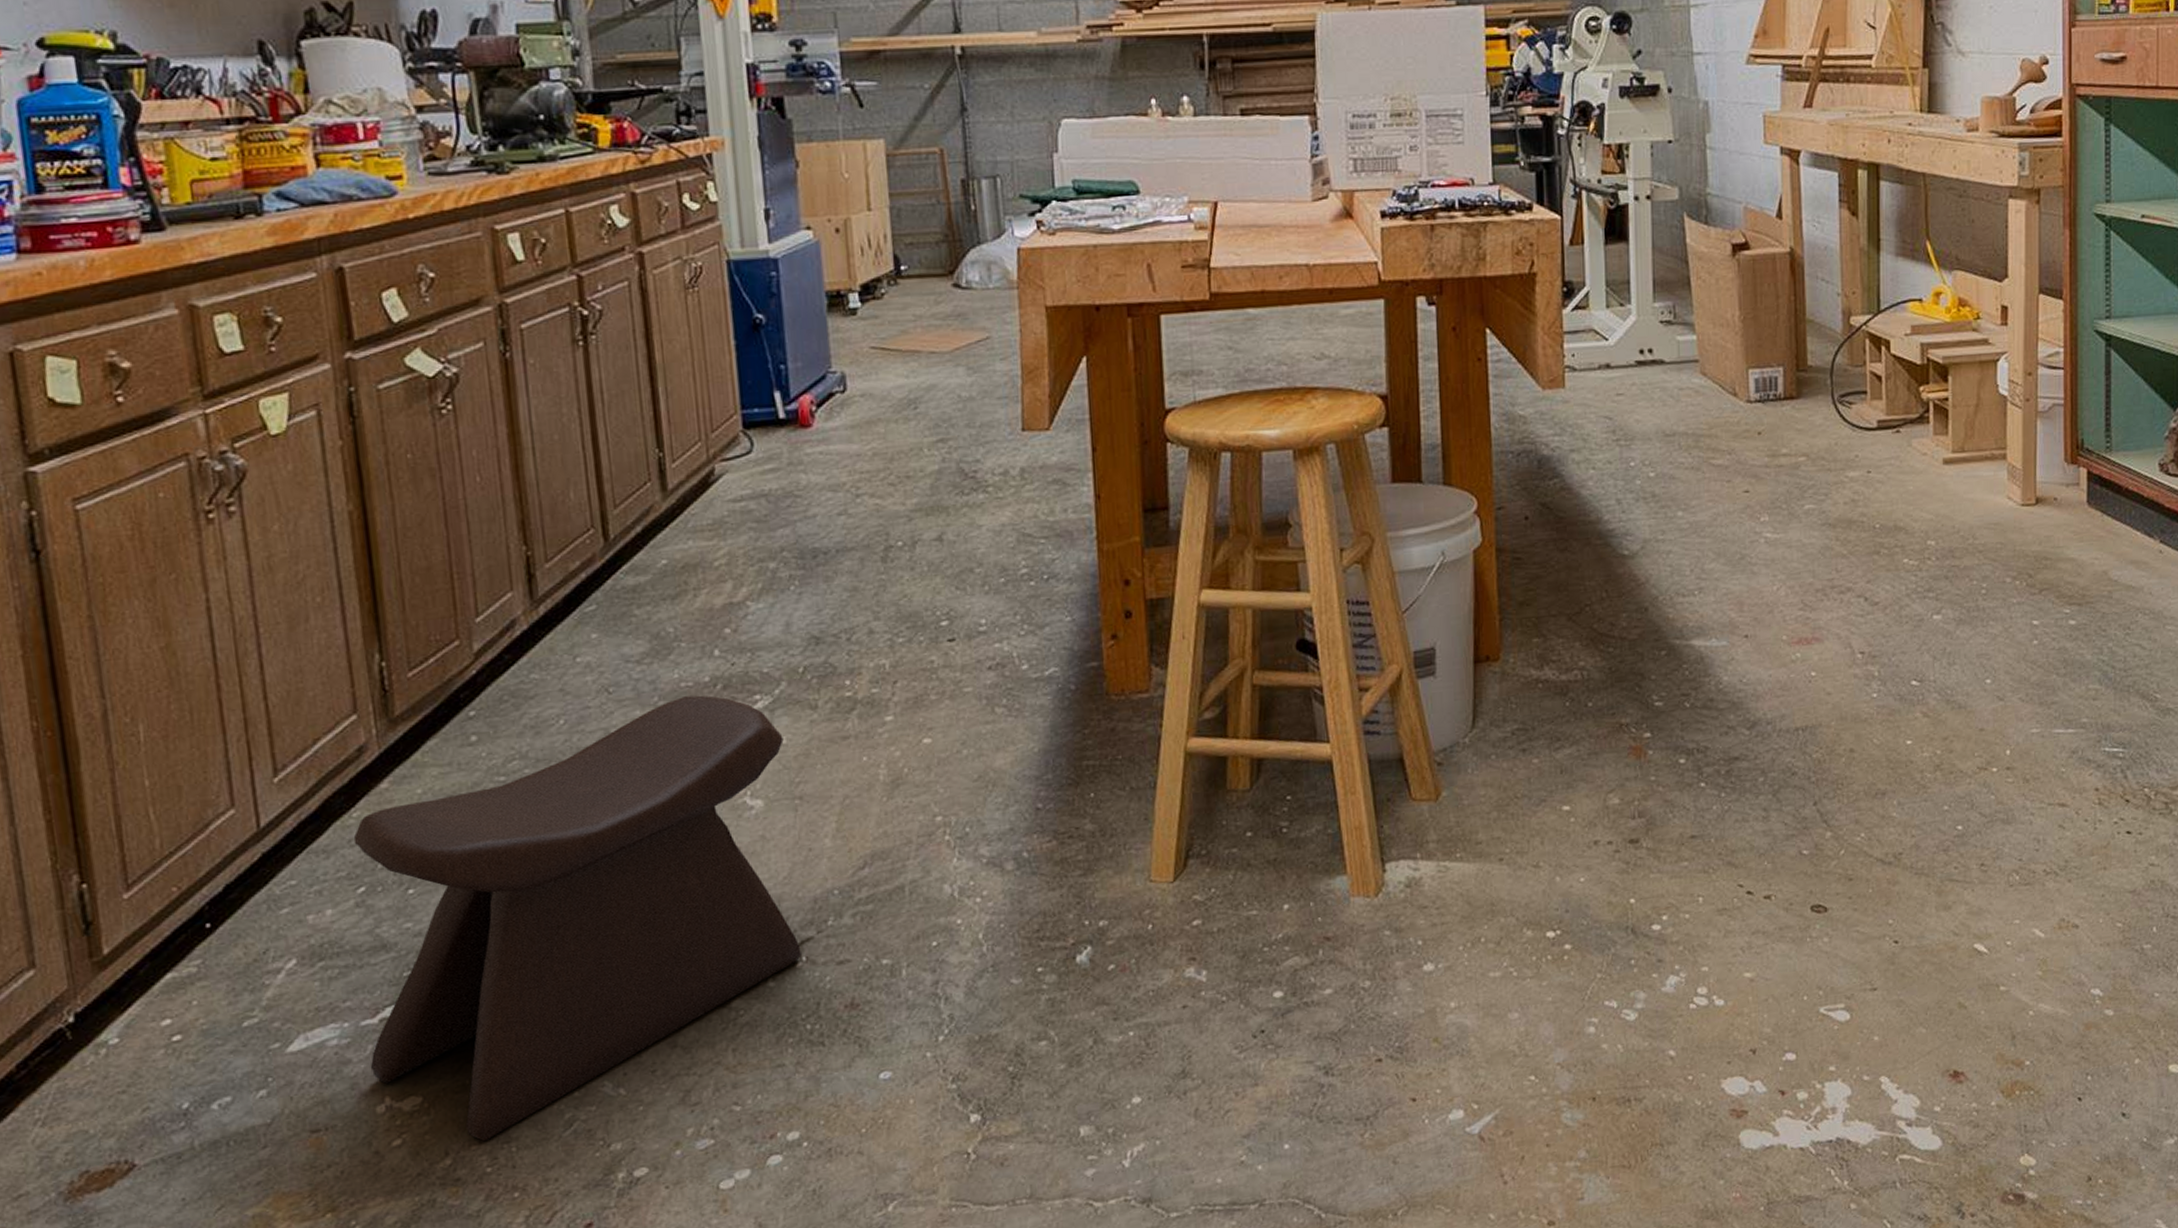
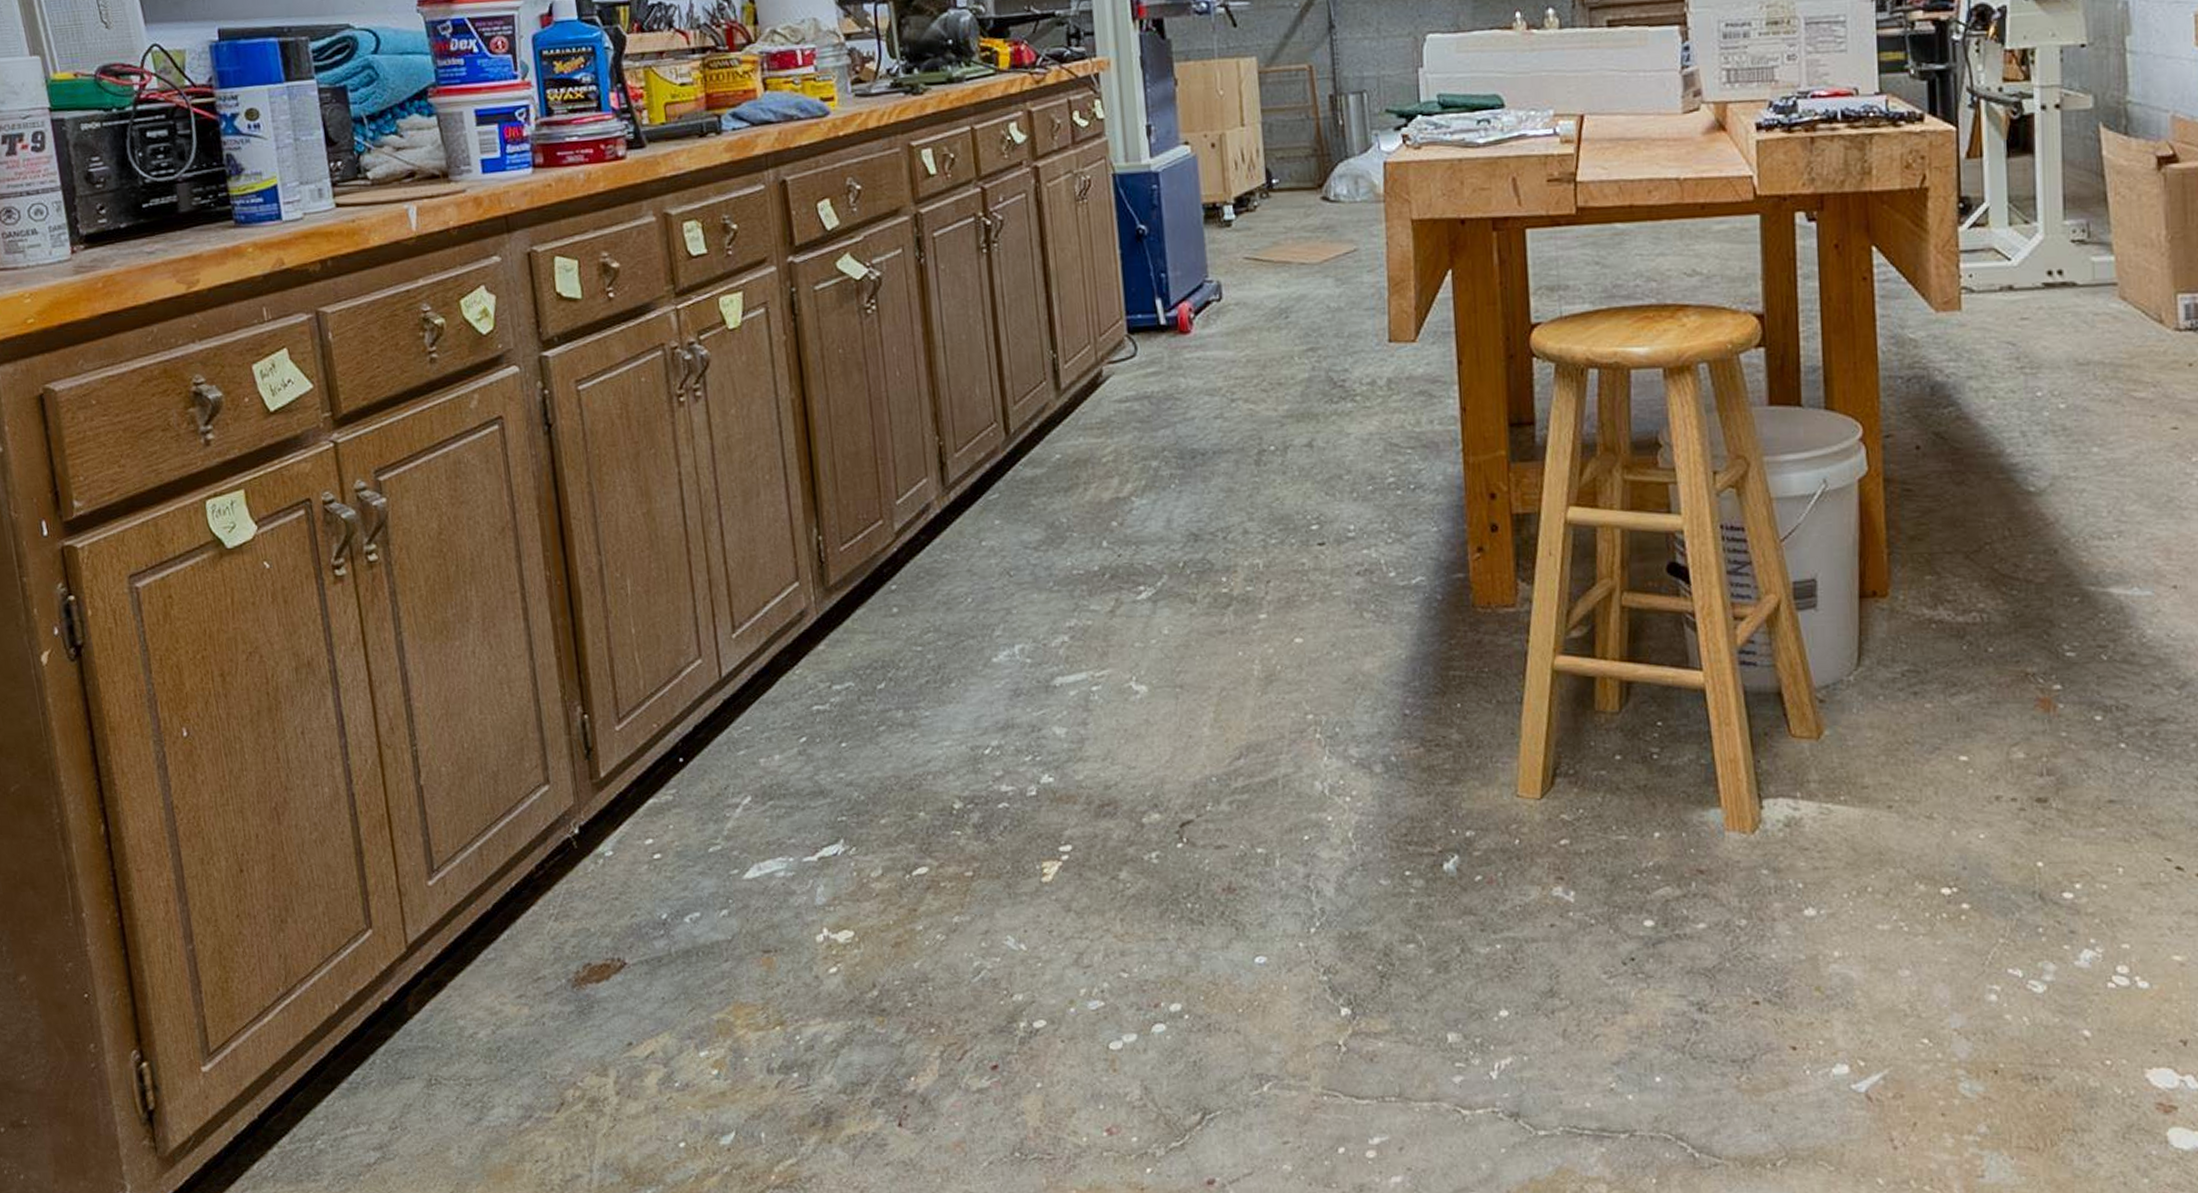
stool: present [353,695,801,1142] -> none [796,583,1182,979]

